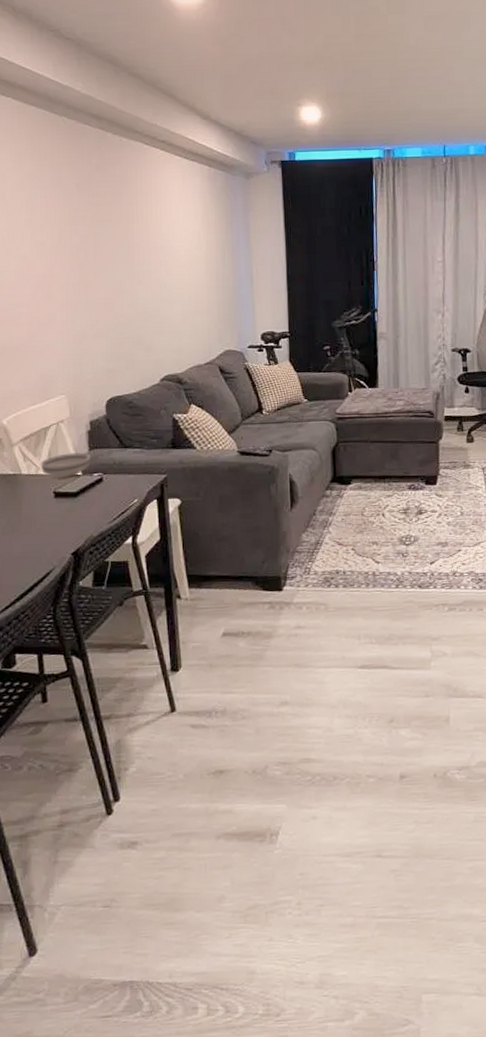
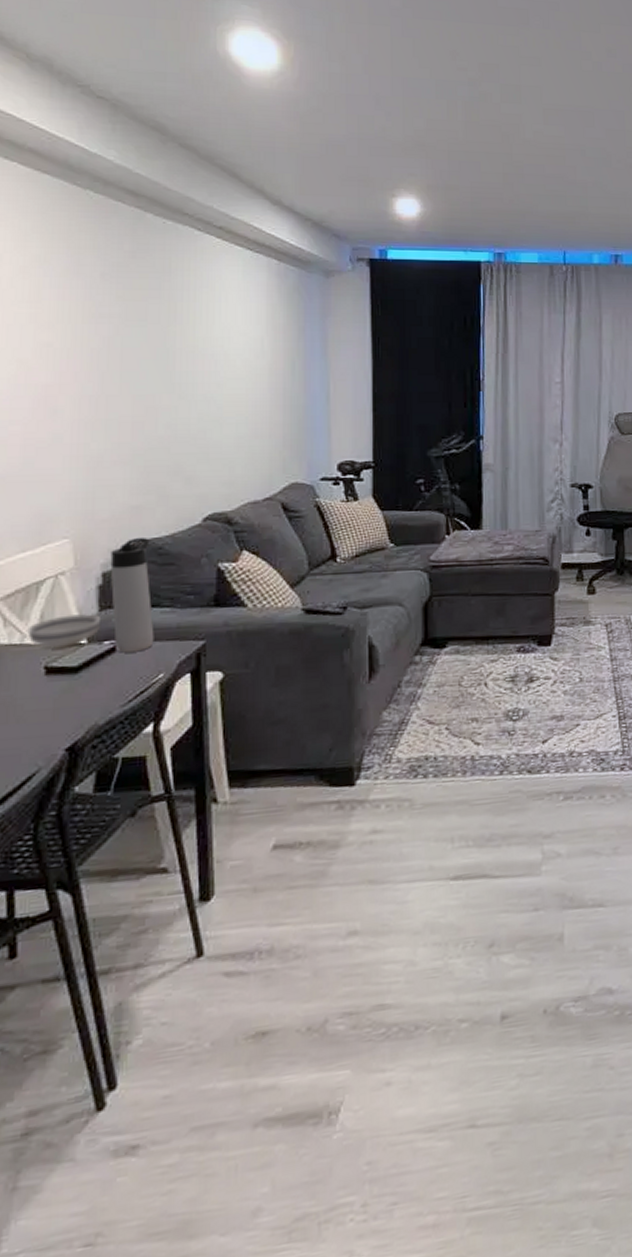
thermos bottle: none [95,393,129,483] -> present [110,537,154,653]

